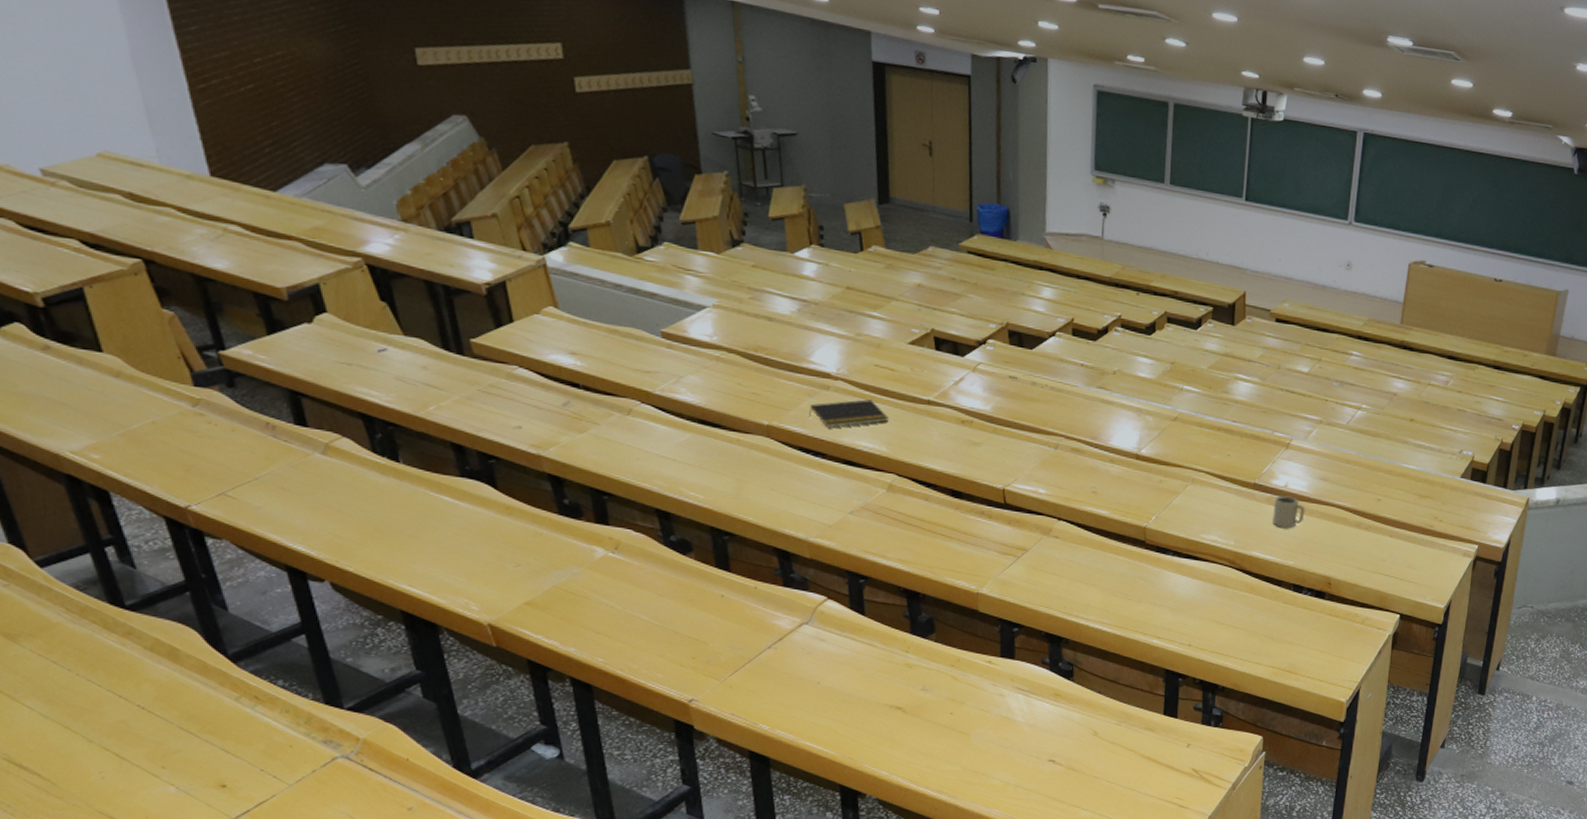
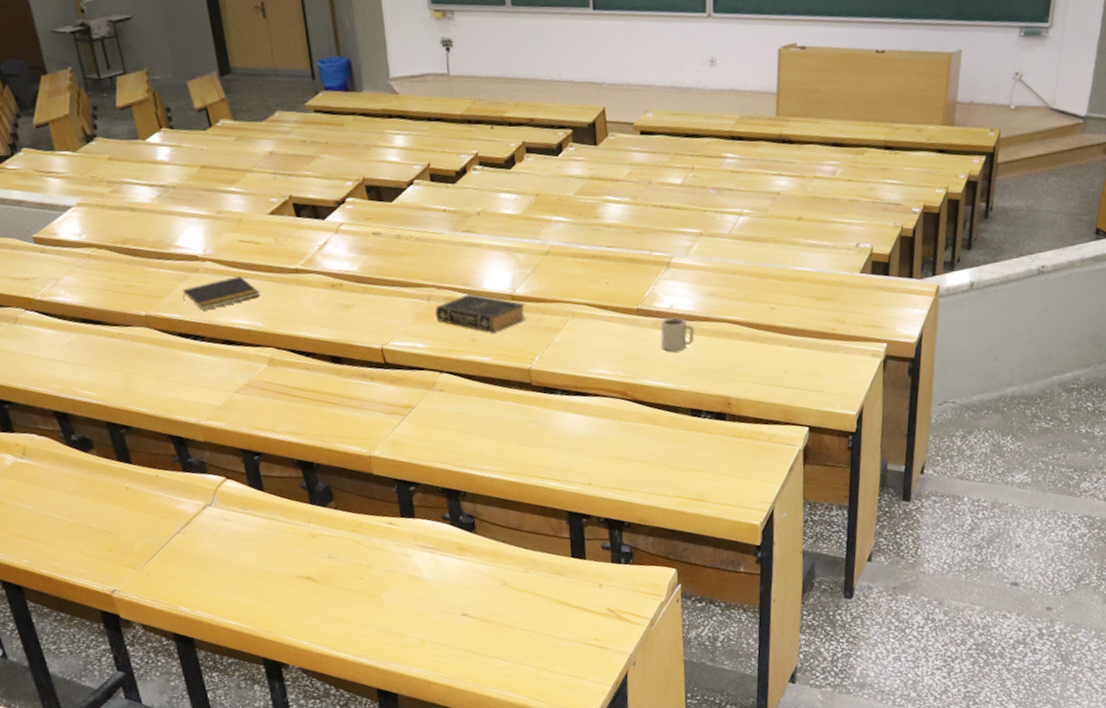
book: none [1060,447,1149,488] -> present [435,293,526,333]

